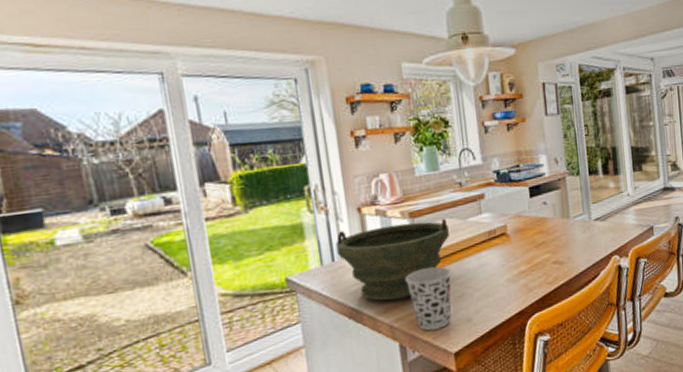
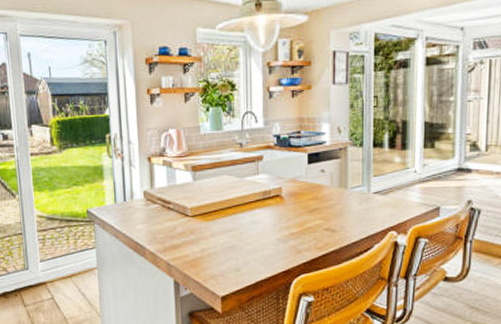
bowl: present [335,219,449,301] -> none [128,175,226,241]
cup: present [405,266,452,331] -> none [183,218,225,273]

